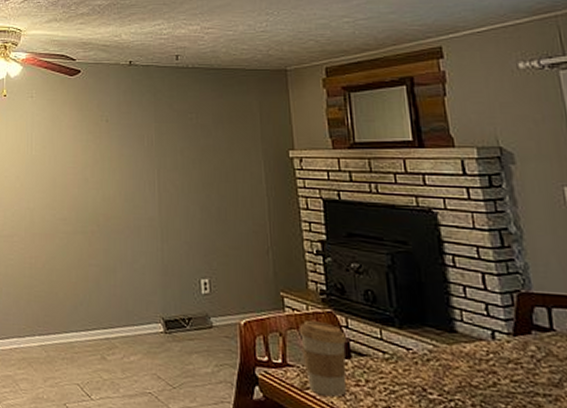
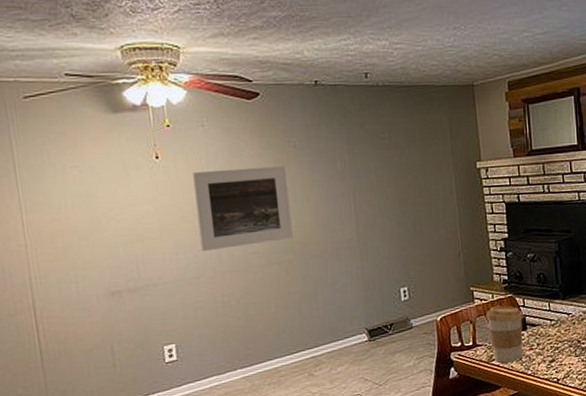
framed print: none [18,137,98,212] -> present [193,165,293,252]

